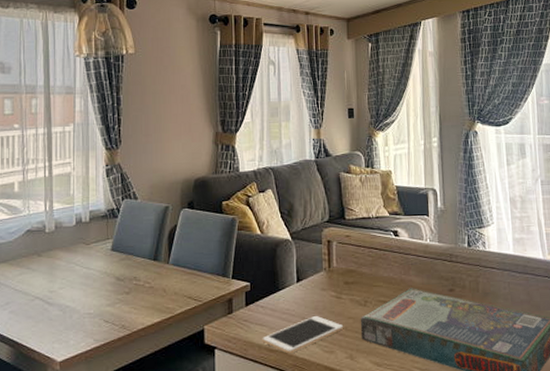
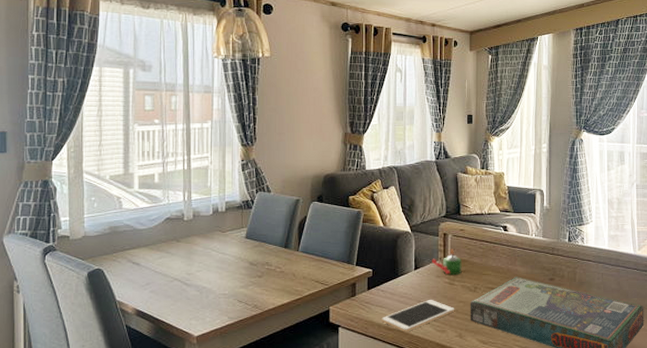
candle: none [316,258,350,287] -> present [432,249,462,275]

